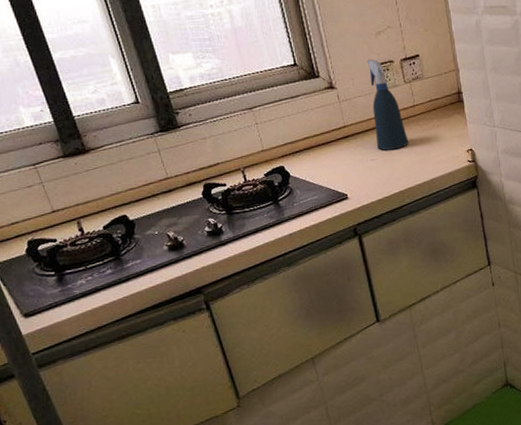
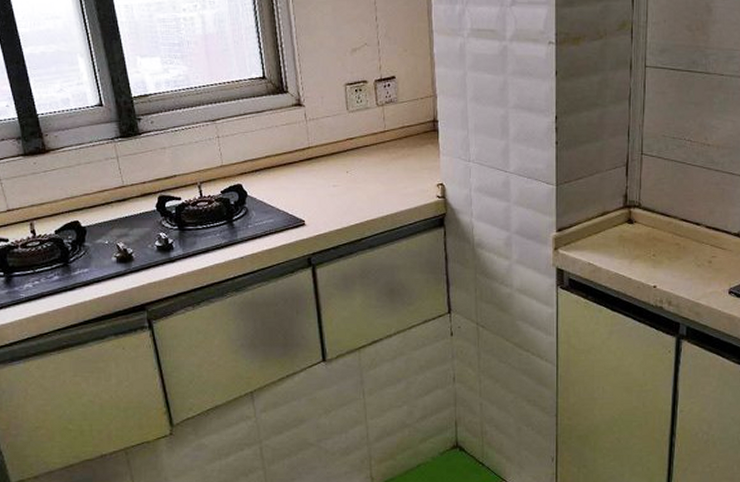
spray bottle: present [367,59,409,151] -> none [339,78,376,177]

